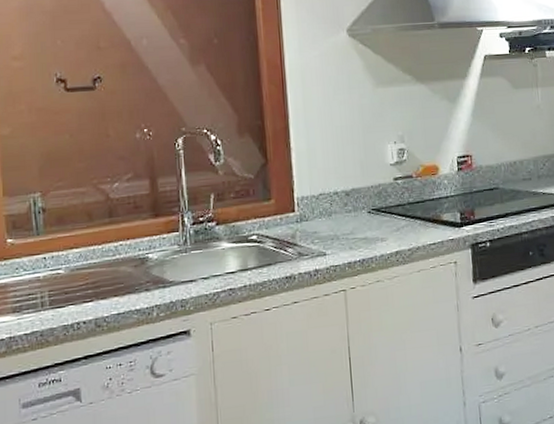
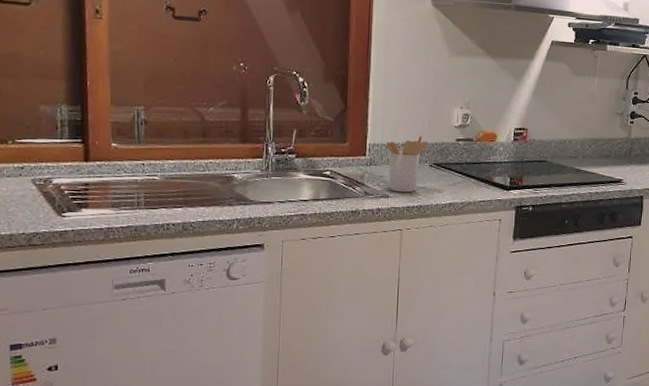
utensil holder: none [315,179,364,248] -> present [385,135,429,193]

